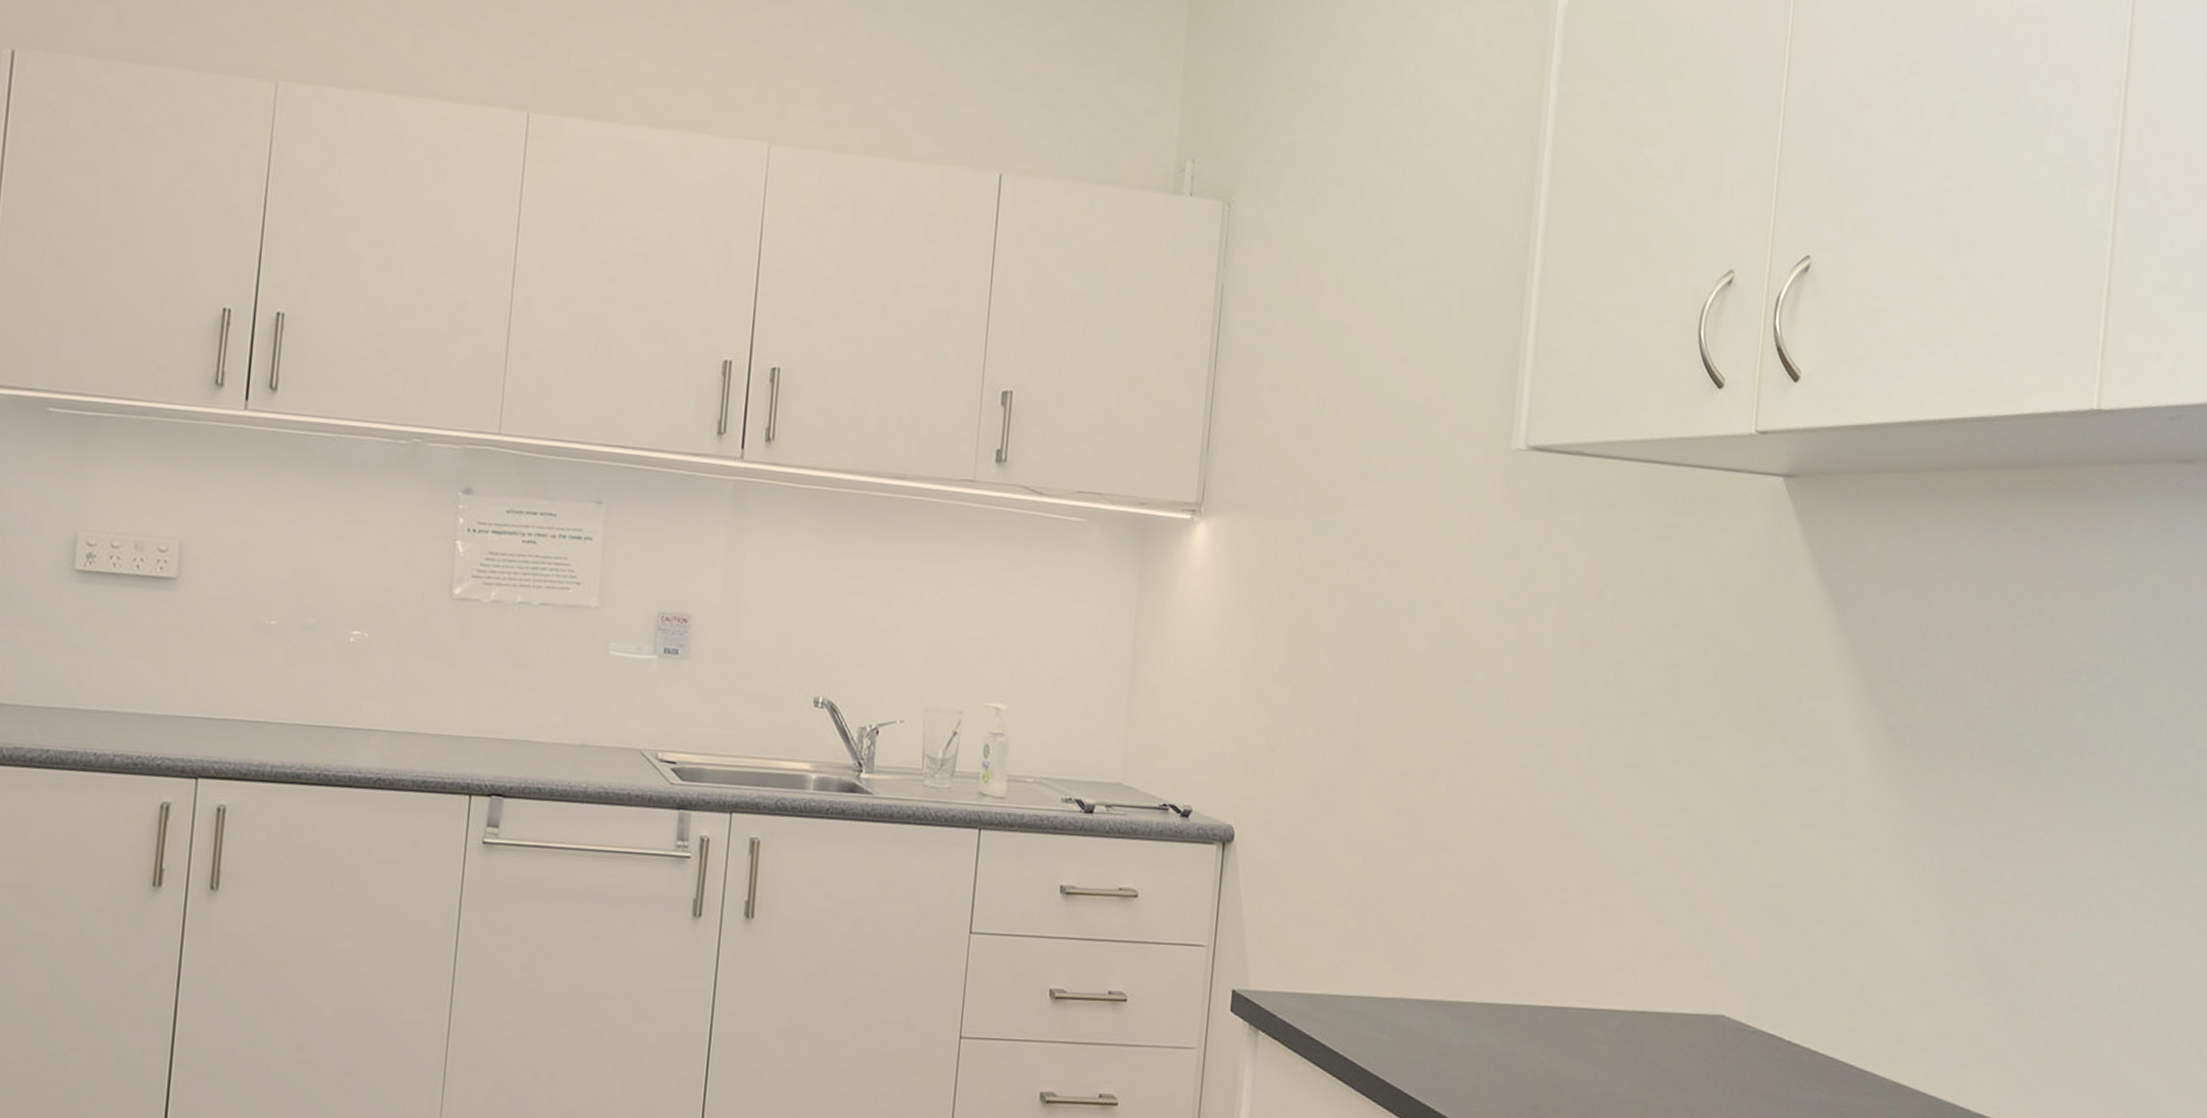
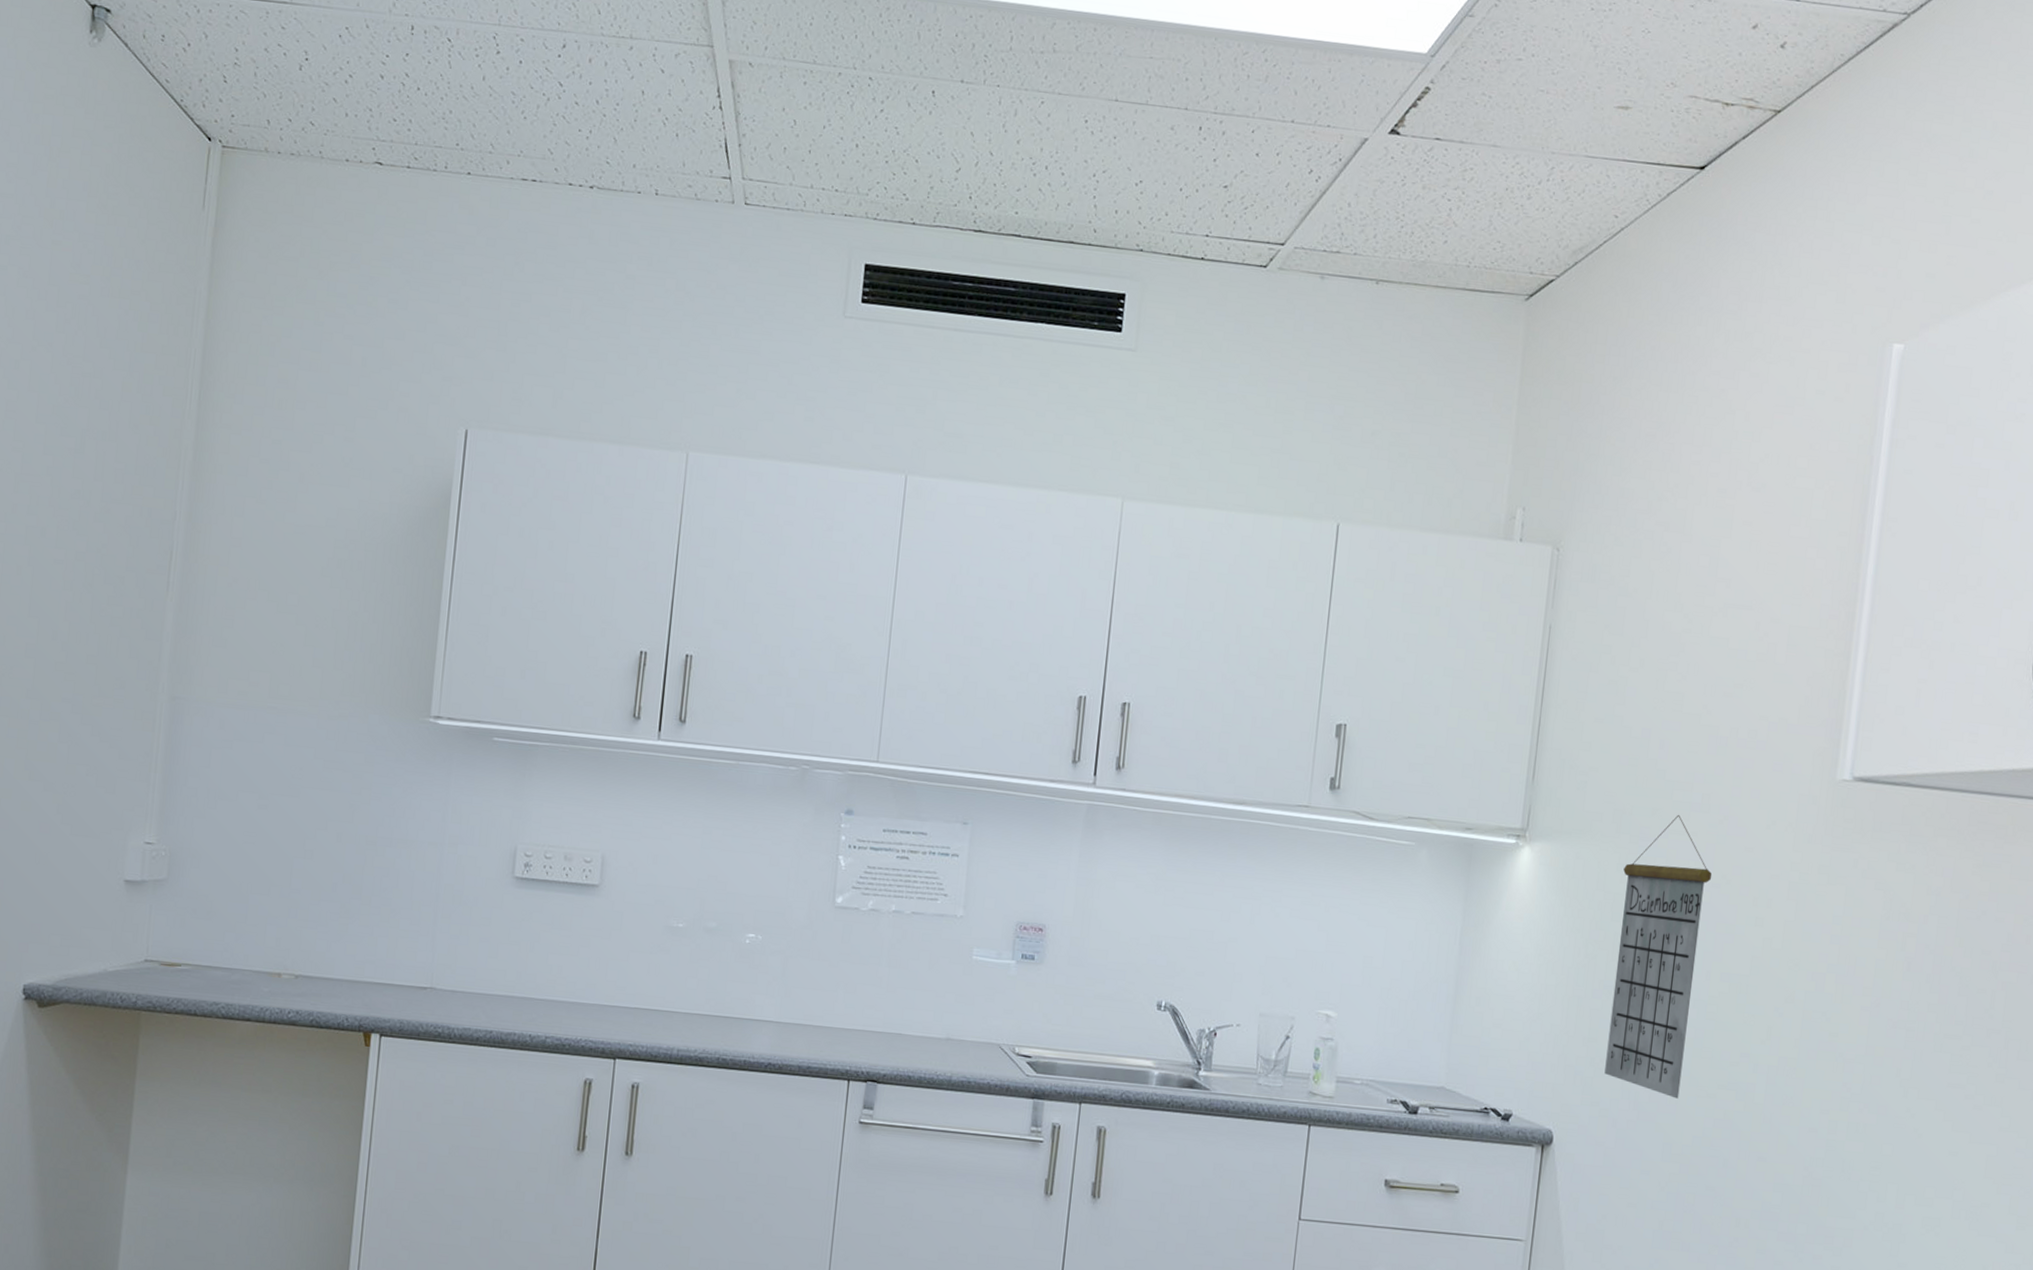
calendar: none [1285,486,1391,788] -> present [1604,814,1712,1099]

